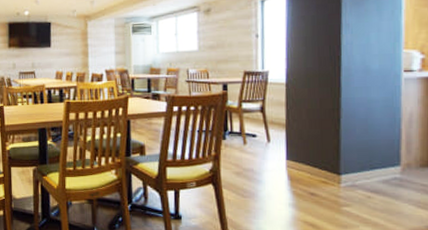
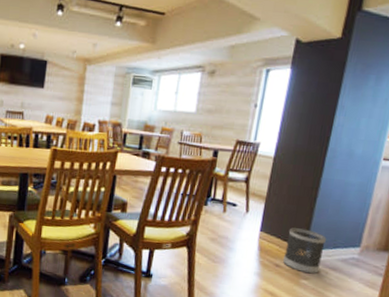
wastebasket: none [317,153,360,200] -> present [283,228,326,274]

